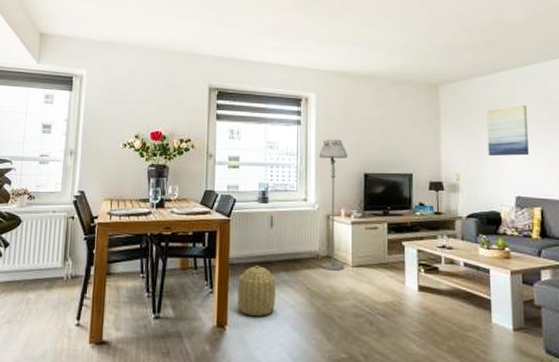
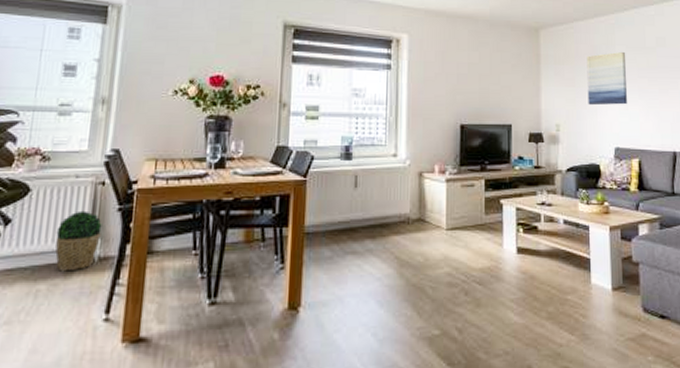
potted plant: none [40,238,73,286] -> present [55,210,102,272]
basket: present [238,265,276,317] -> none [314,232,360,294]
floor lamp: present [318,139,348,271] -> none [410,86,443,235]

